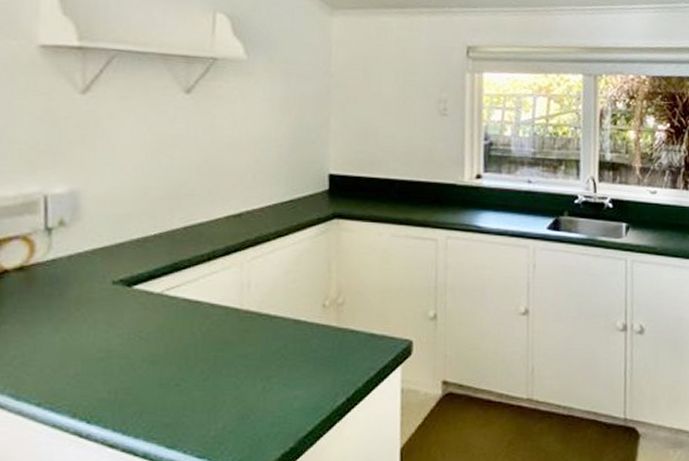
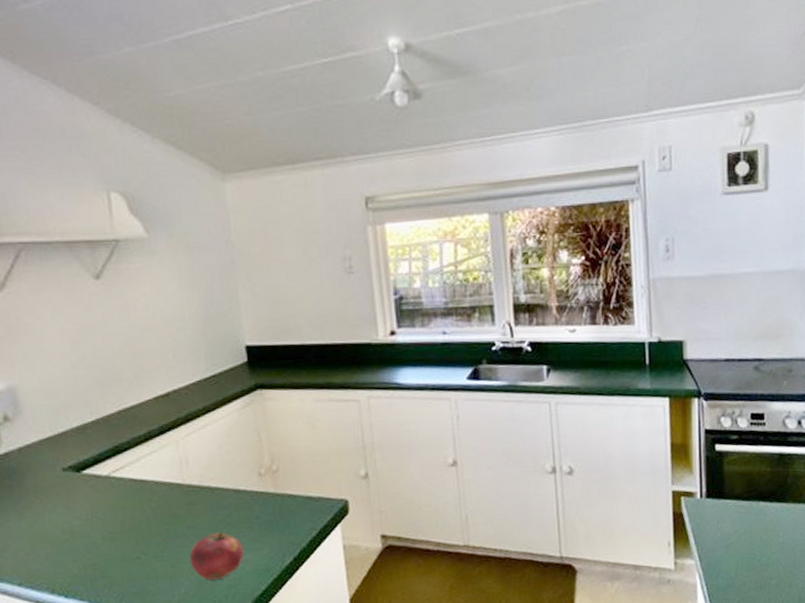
fruit: none [233,364,295,416] -> present [189,532,244,580]

